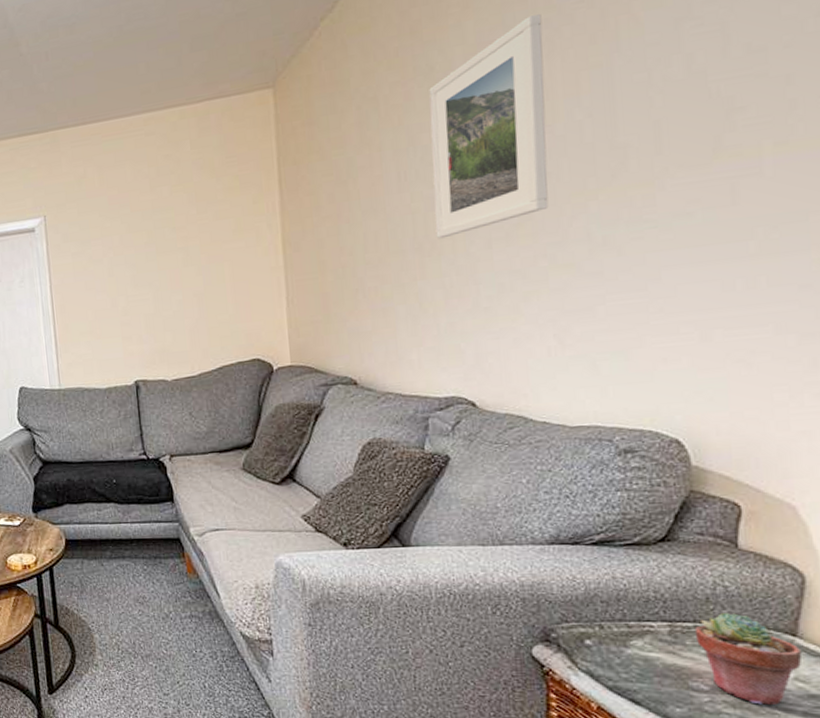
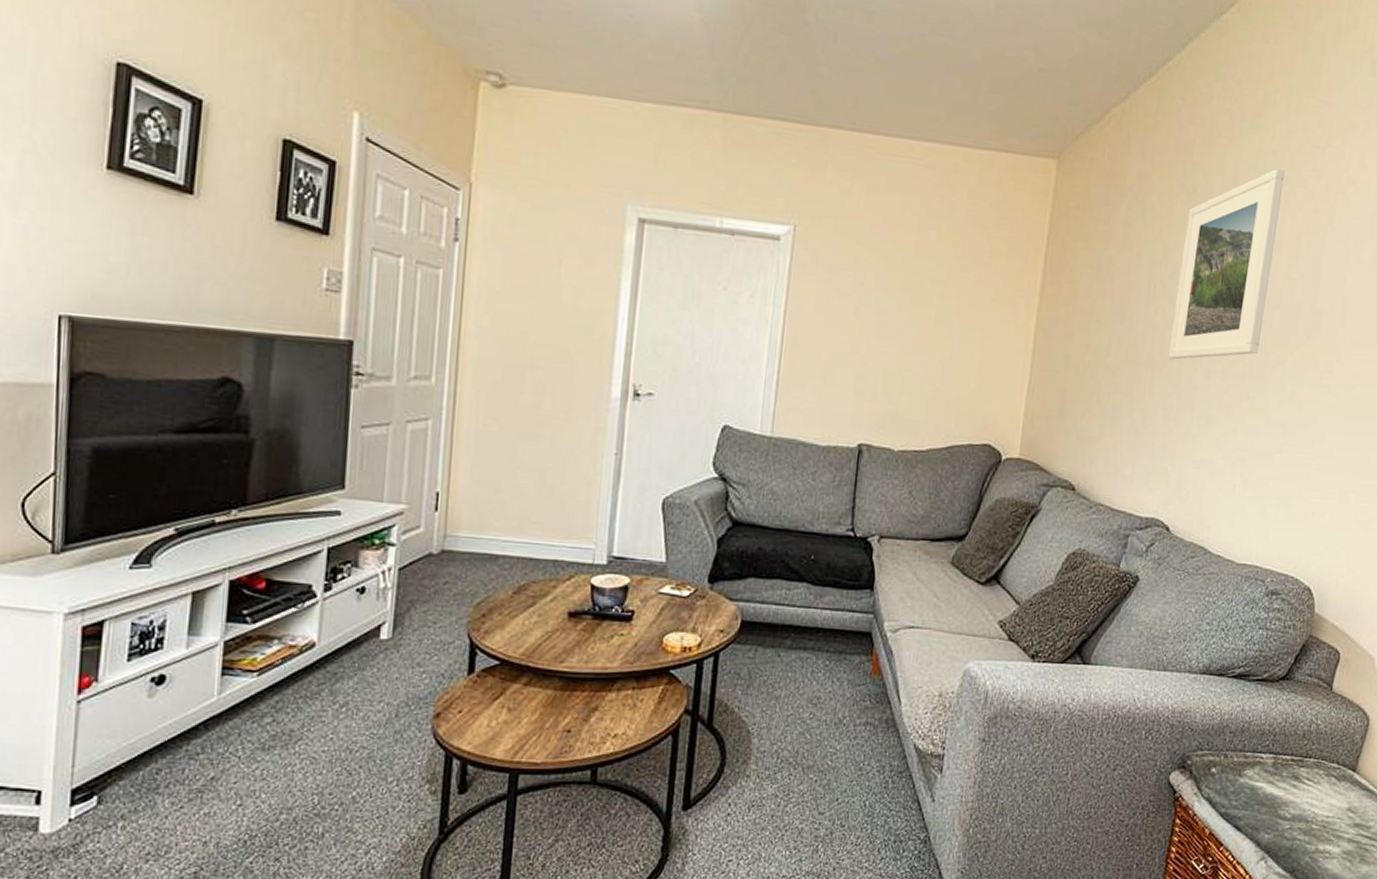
potted succulent: present [694,613,803,705] -> none [1290,748,1357,832]

